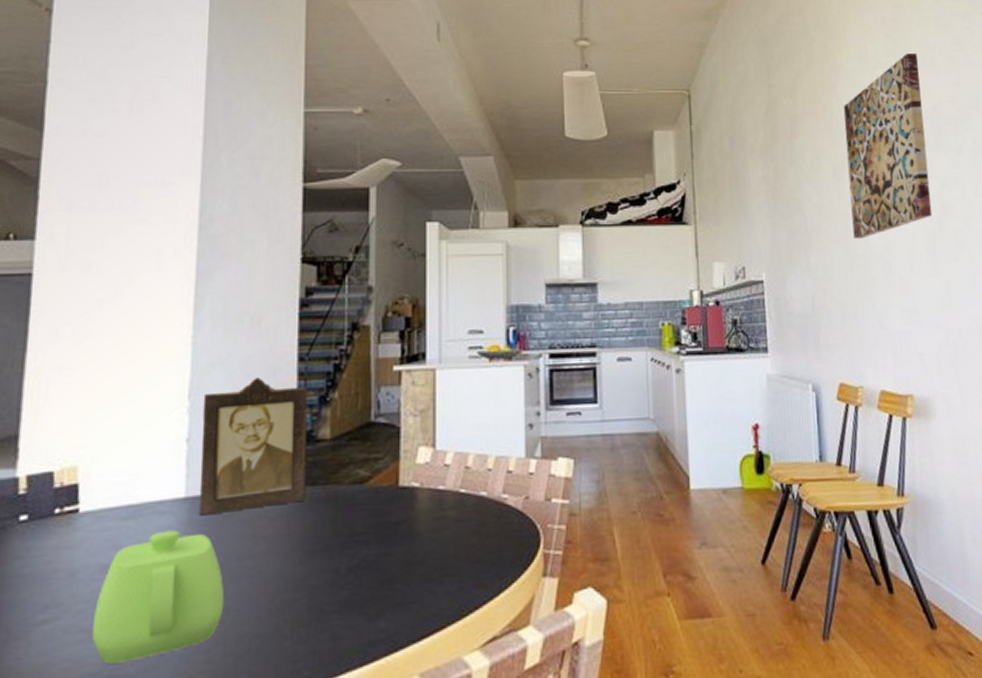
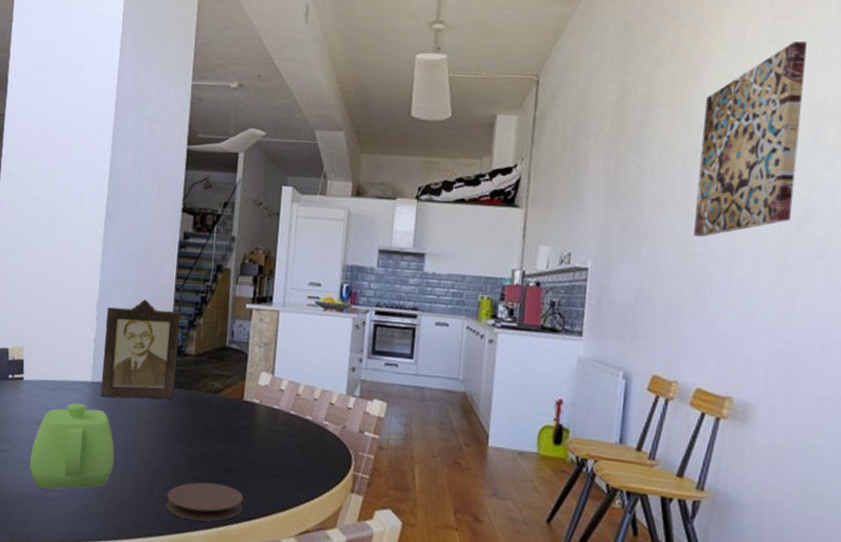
coaster: none [303,601,409,660] -> present [166,482,244,522]

